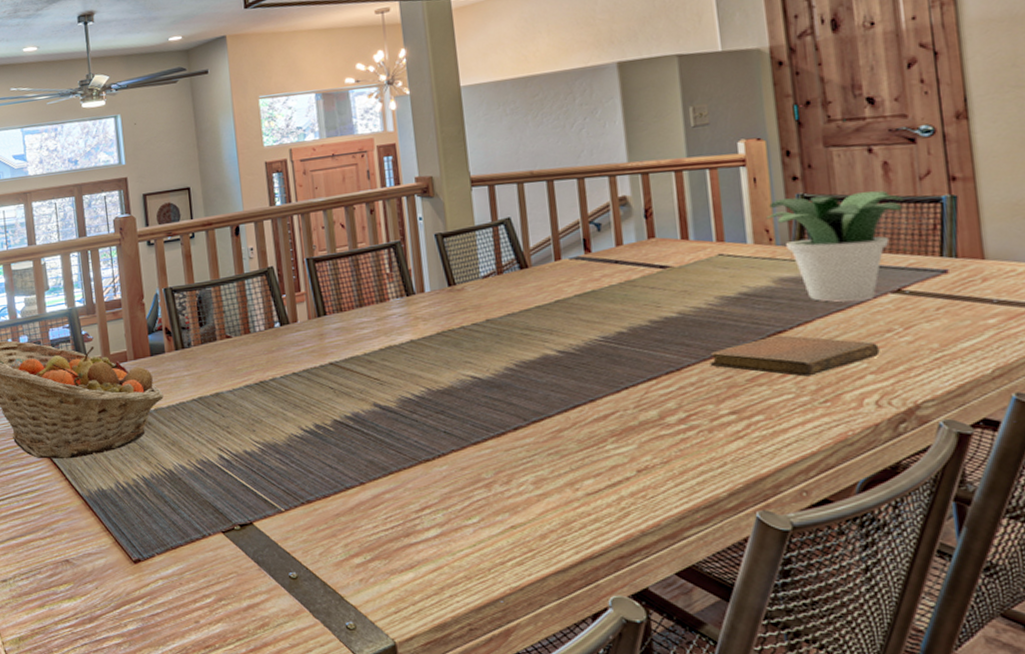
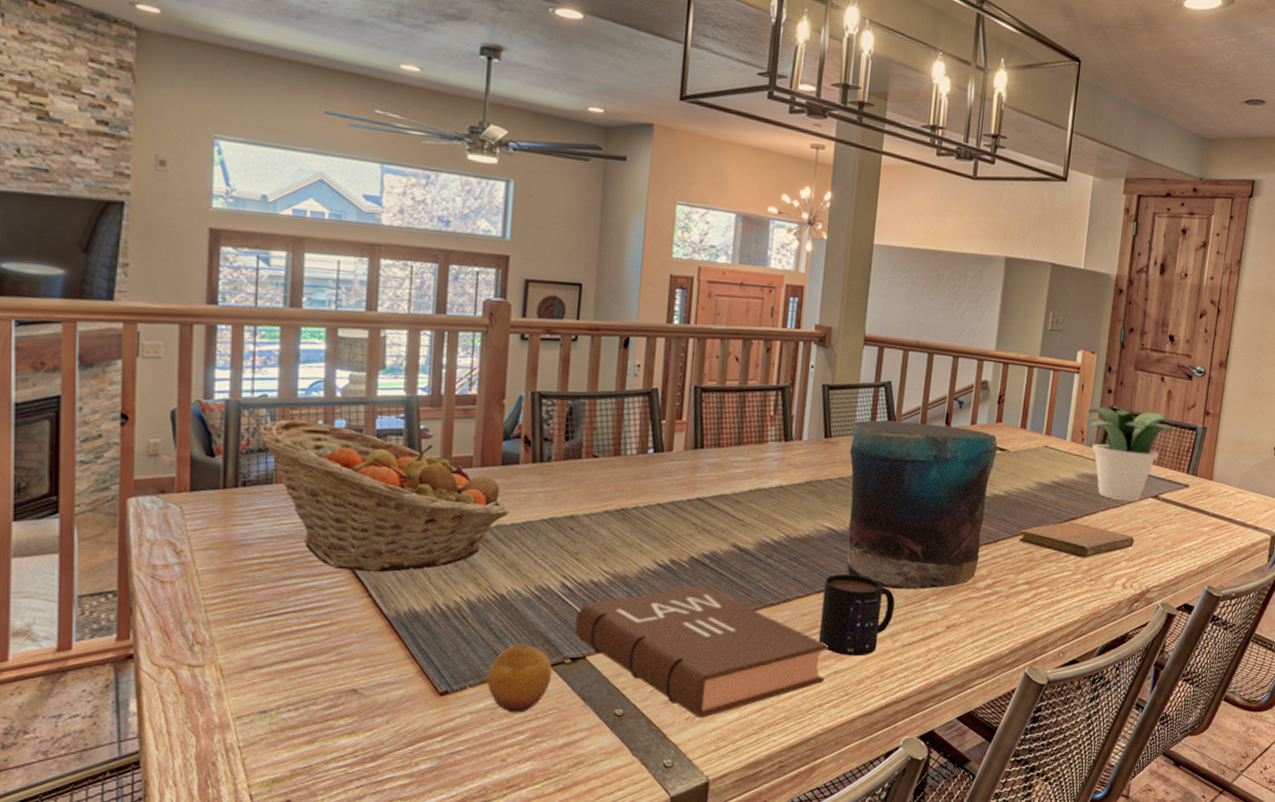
fruit: none [169,512,226,578] -> present [486,642,553,713]
book: none [237,447,502,580] -> present [574,586,828,719]
vase: none [475,250,662,434] -> present [846,420,998,590]
mug: none [479,422,568,509] -> present [819,574,895,657]

